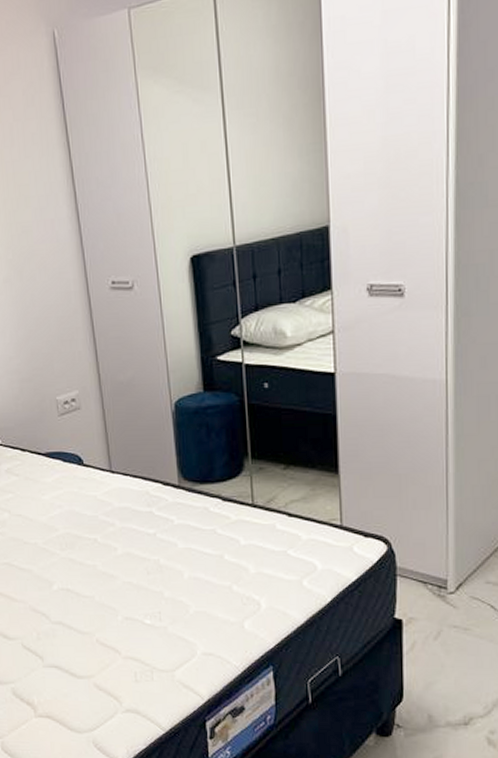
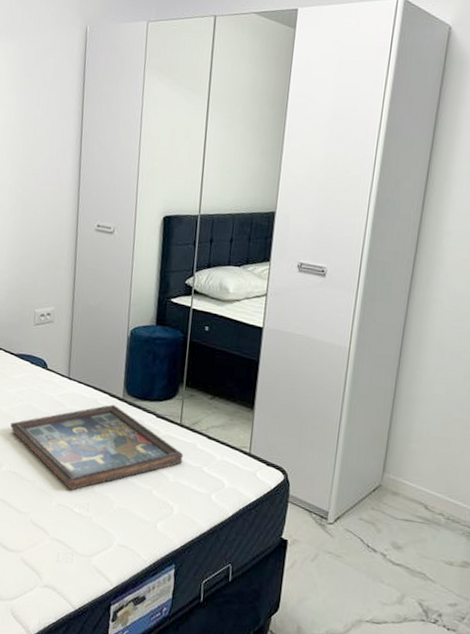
decorative tray: none [53,494,263,600] -> present [10,404,184,490]

